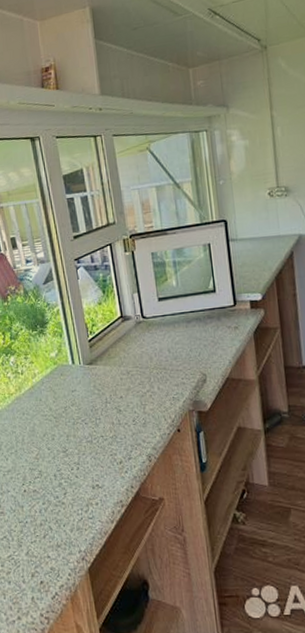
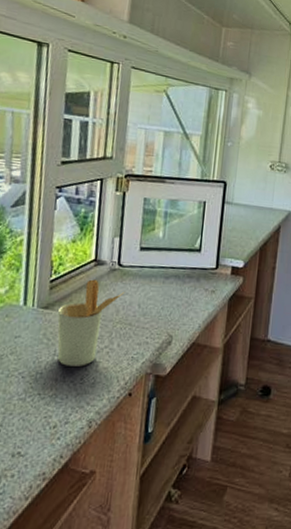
utensil holder: none [100,333,154,411] -> present [57,279,125,366]

